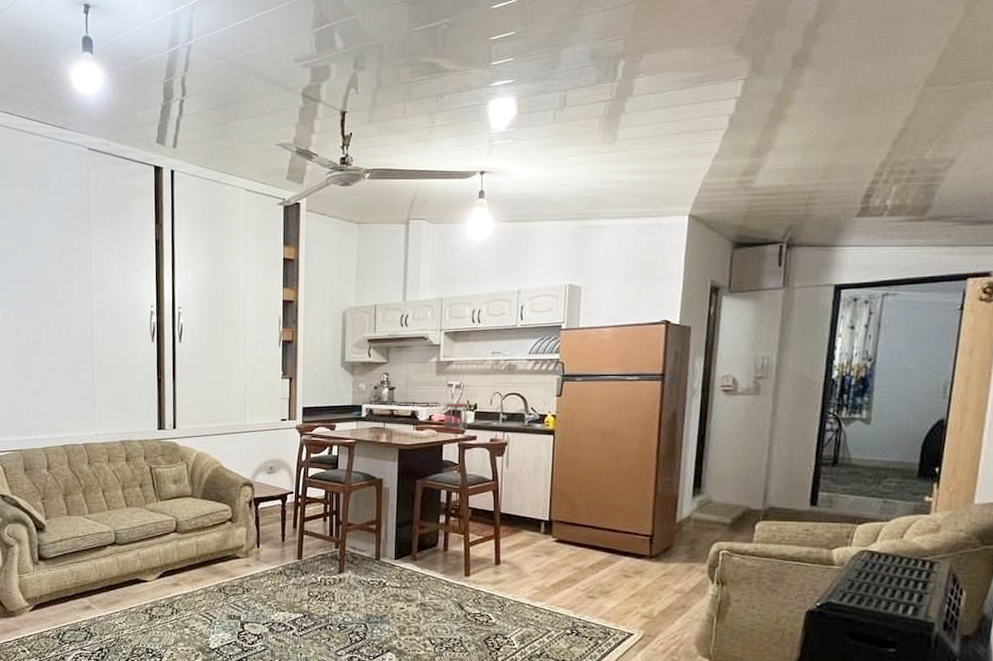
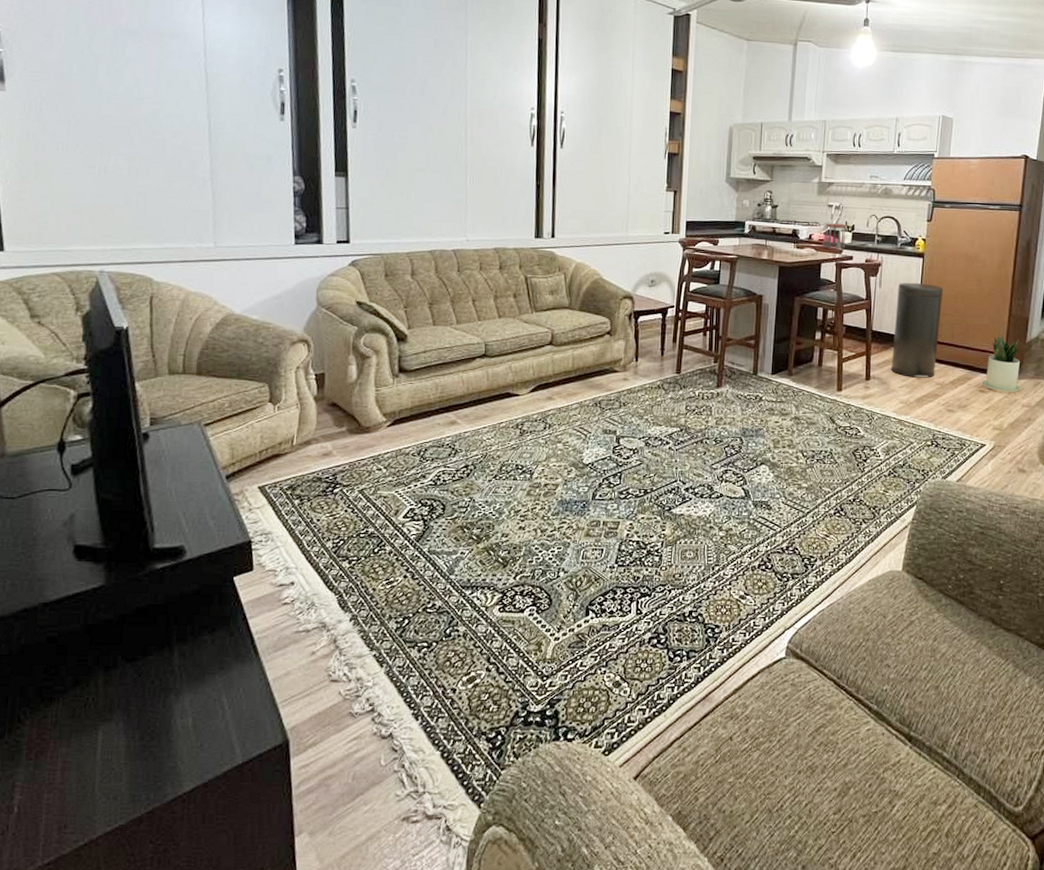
pedal bin: none [523,461,578,562] -> present [891,282,944,378]
planter: none [626,515,672,578] -> present [982,335,1022,393]

